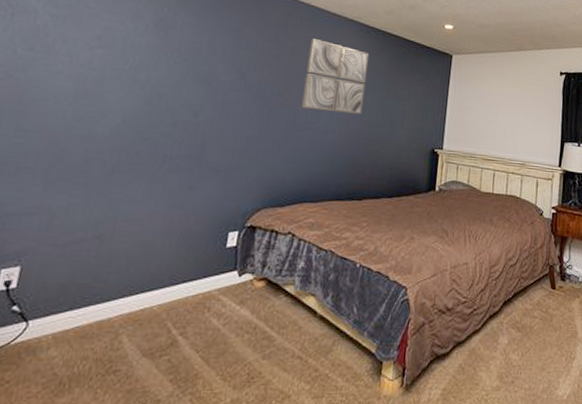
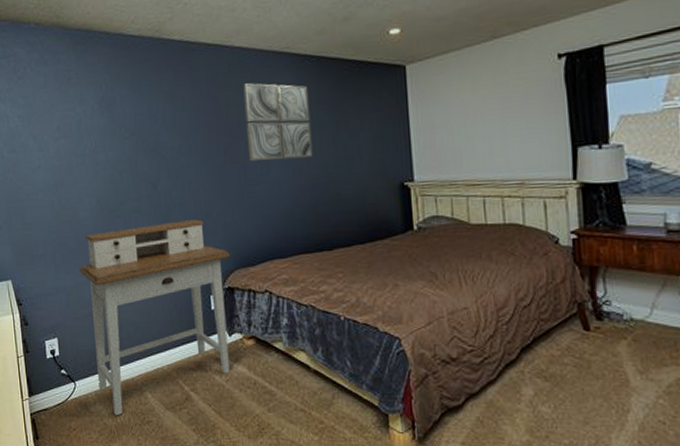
desk: none [60,152,261,365] -> present [79,219,231,416]

